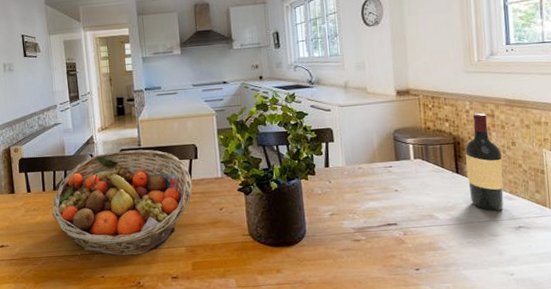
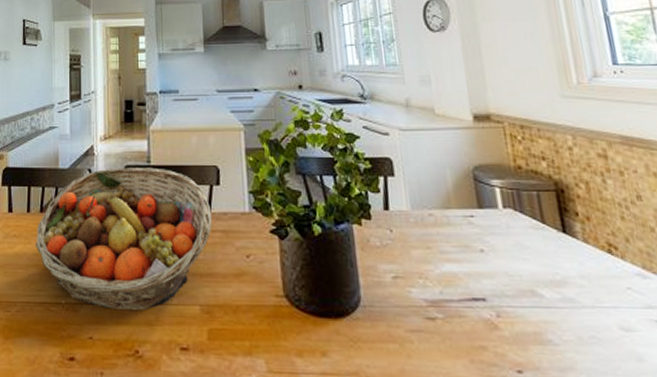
wine bottle: present [464,113,504,211] -> none [571,151,636,293]

